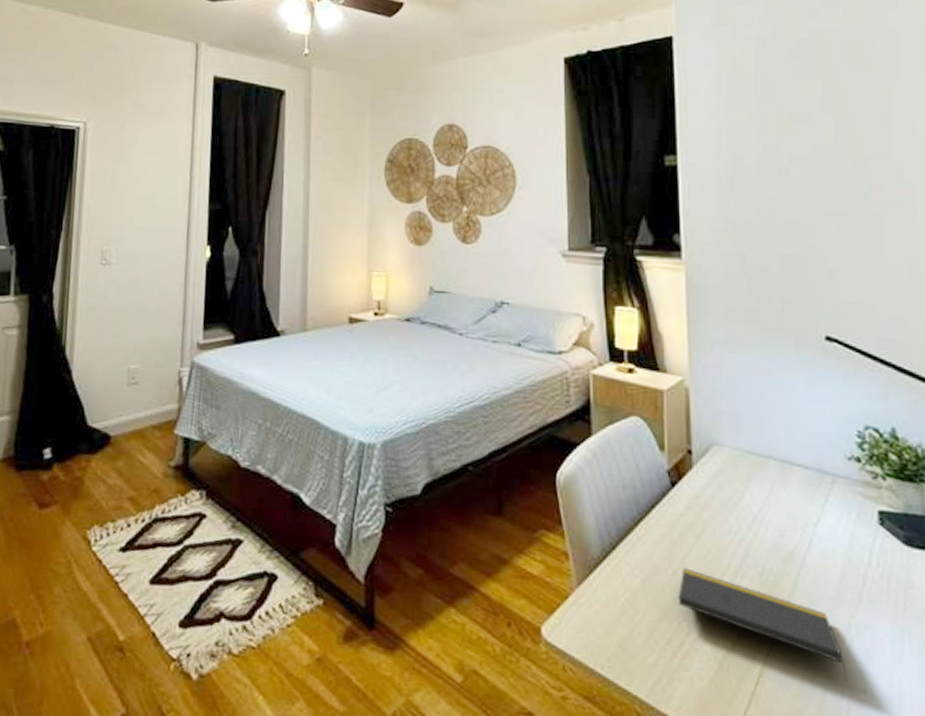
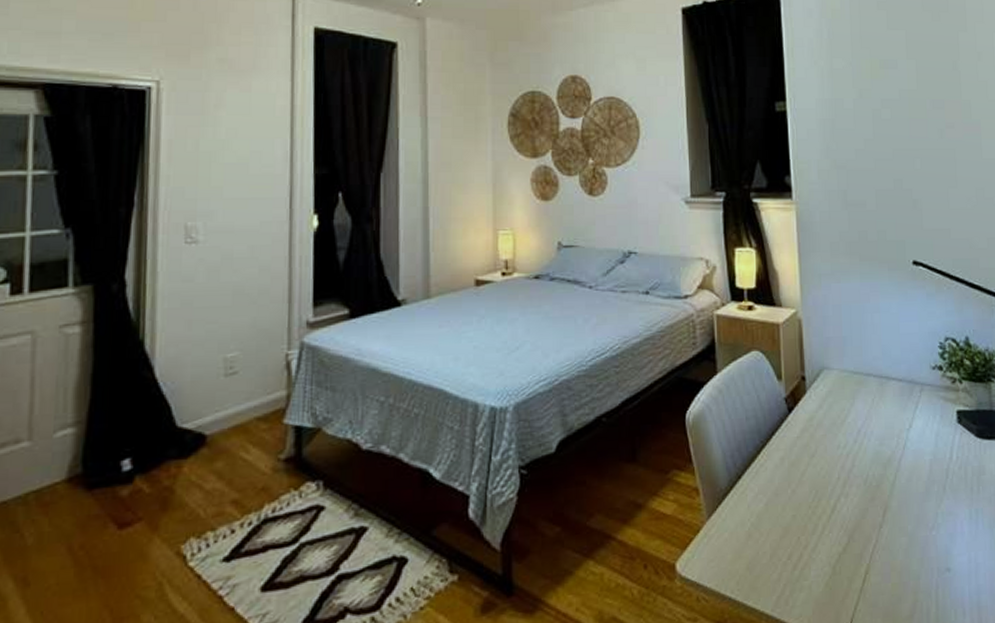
notepad: present [678,568,848,682] -> none [796,486,936,564]

